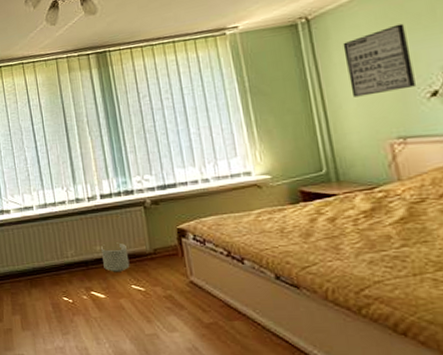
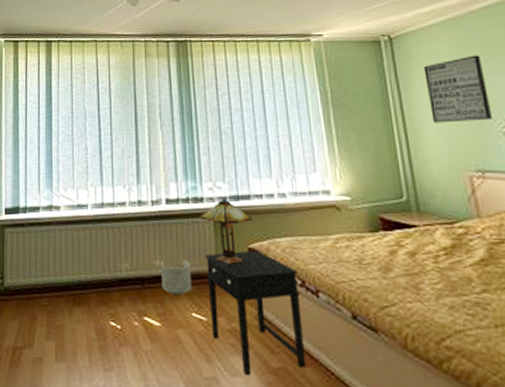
table lamp: none [132,189,180,243] -> present [200,198,253,264]
side table: none [139,230,235,330] -> present [205,250,307,375]

